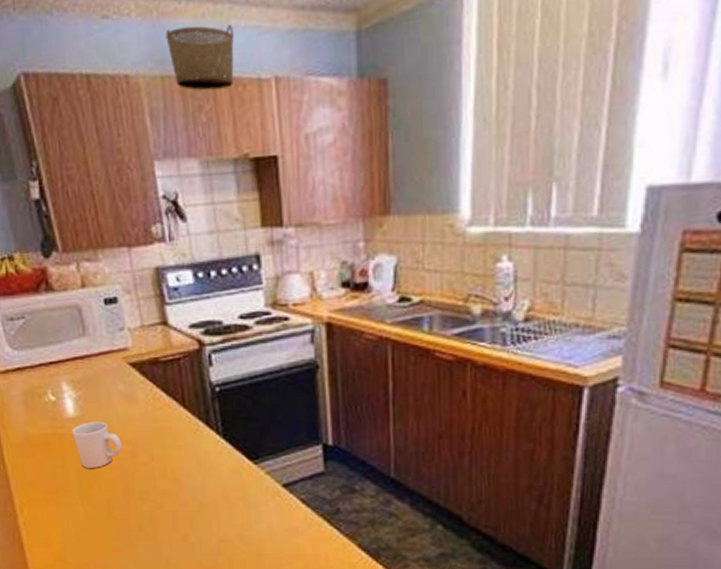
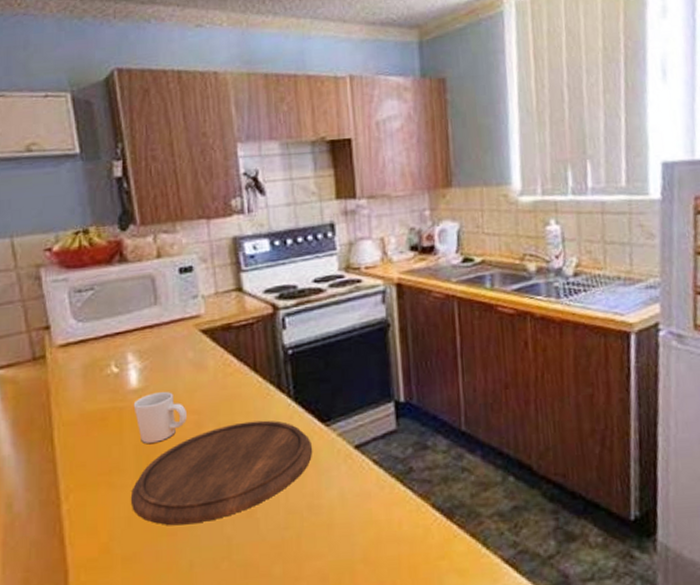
cutting board: none [77,454,241,543] -> present [130,420,312,526]
basket: present [165,24,235,91] -> none [253,34,315,85]

